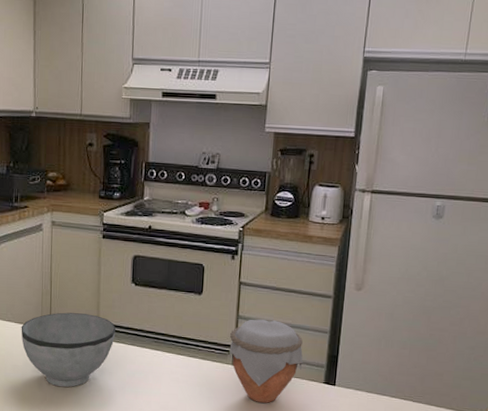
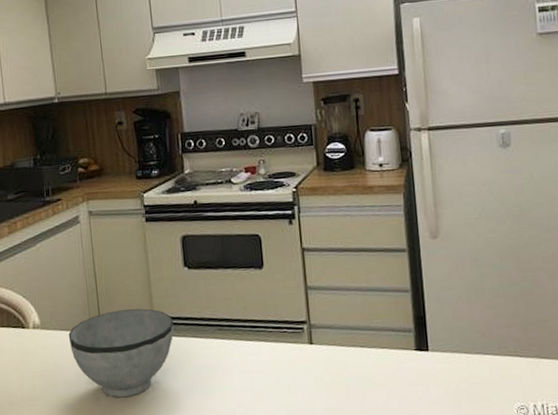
jar: present [230,319,303,403] -> none [301,286,388,383]

